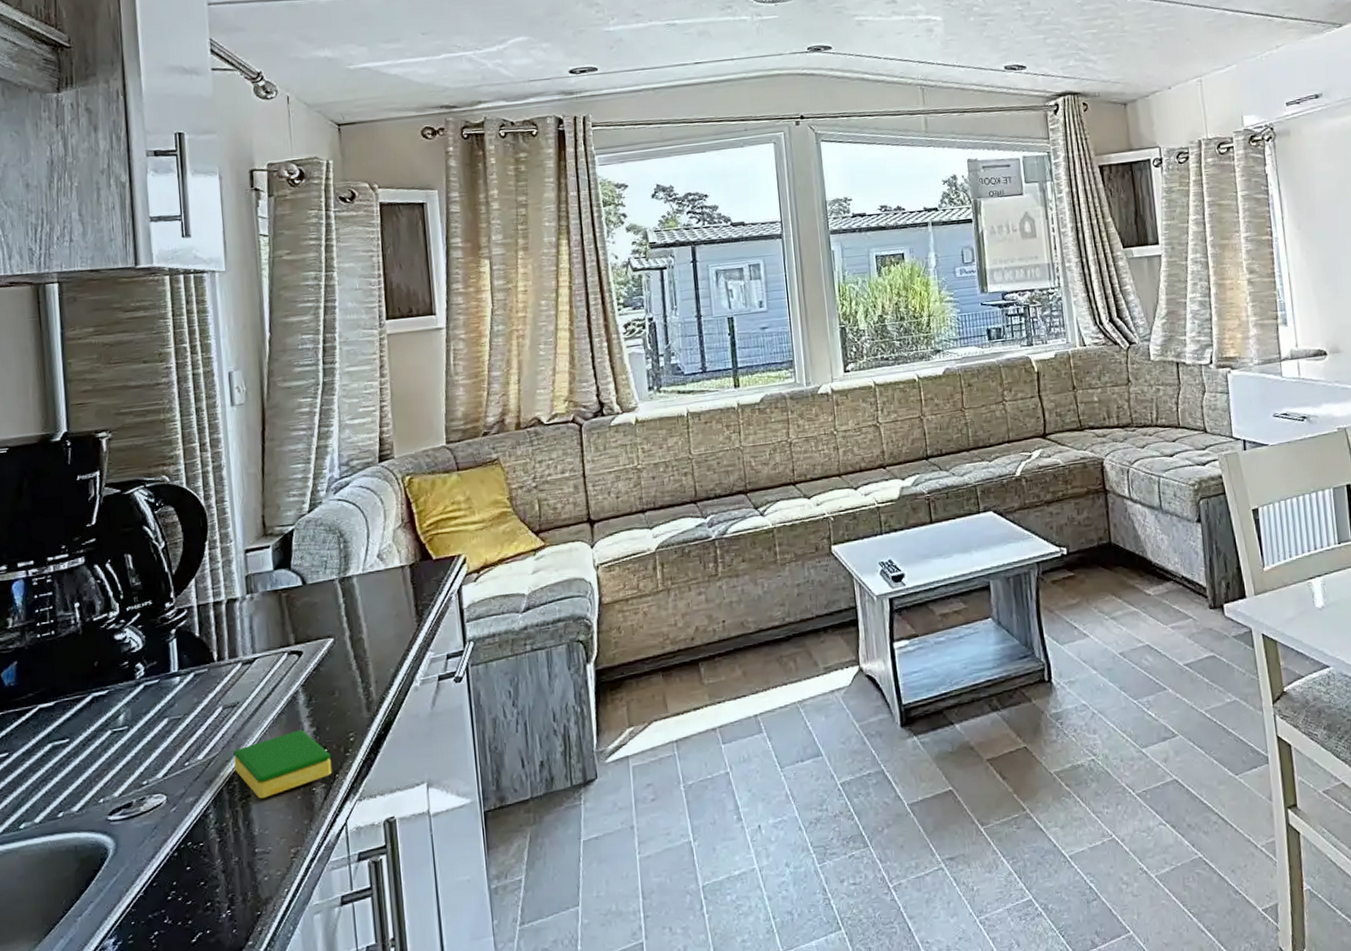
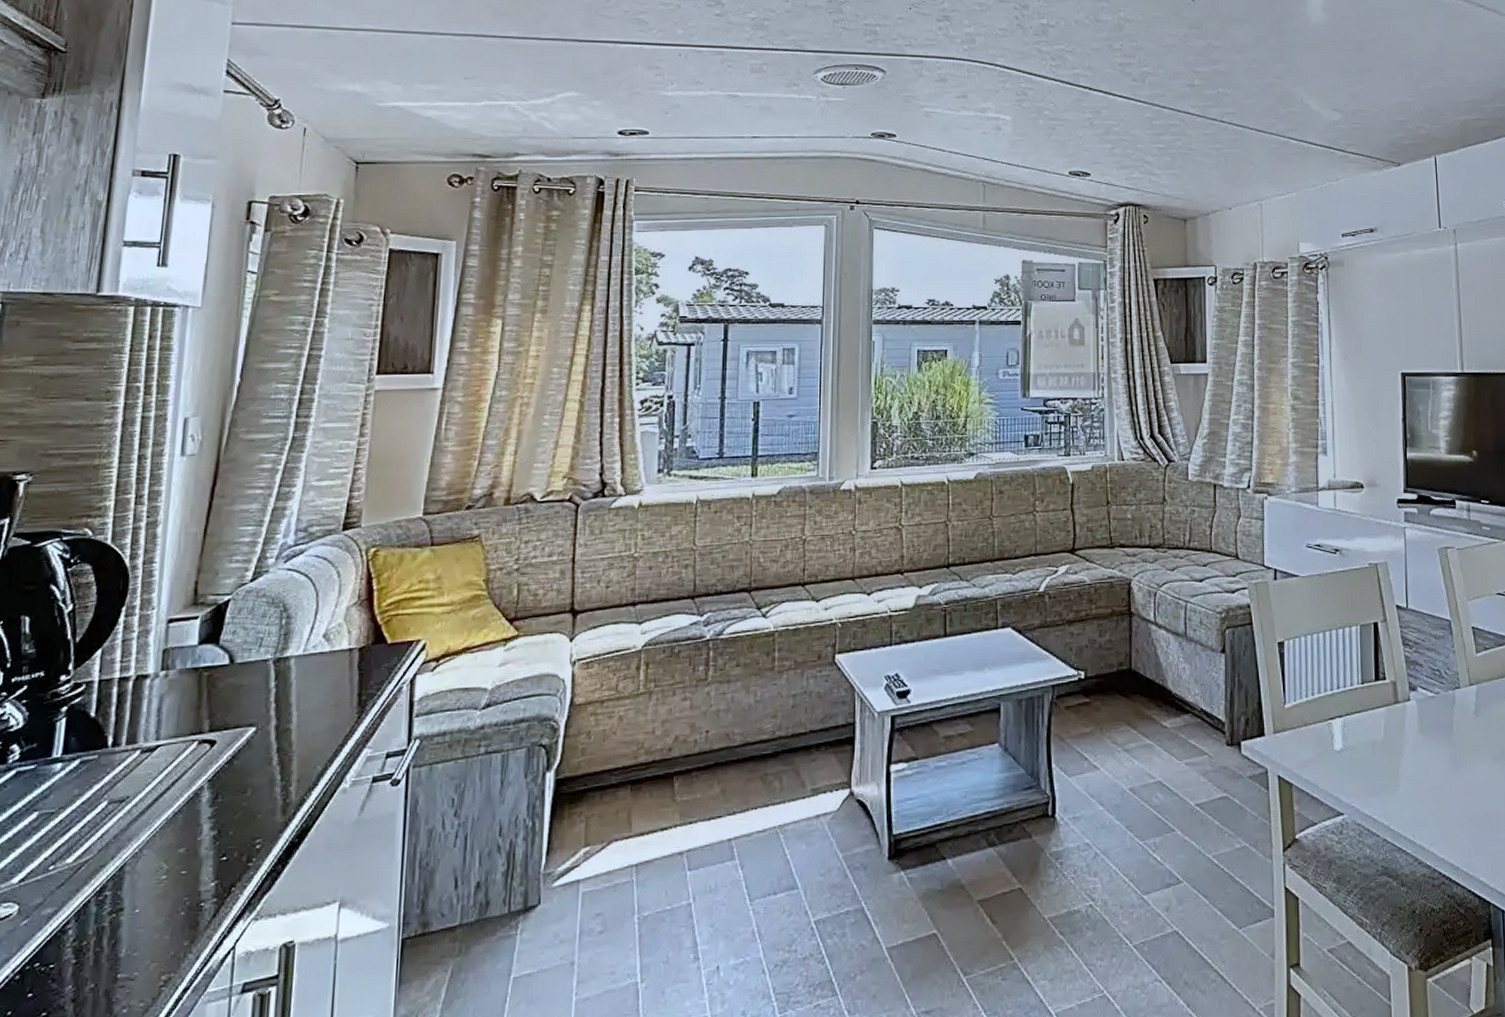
dish sponge: present [233,729,333,799] -> none [109,832,230,914]

